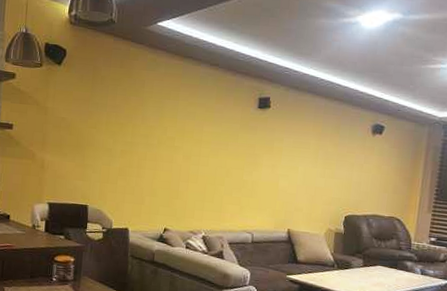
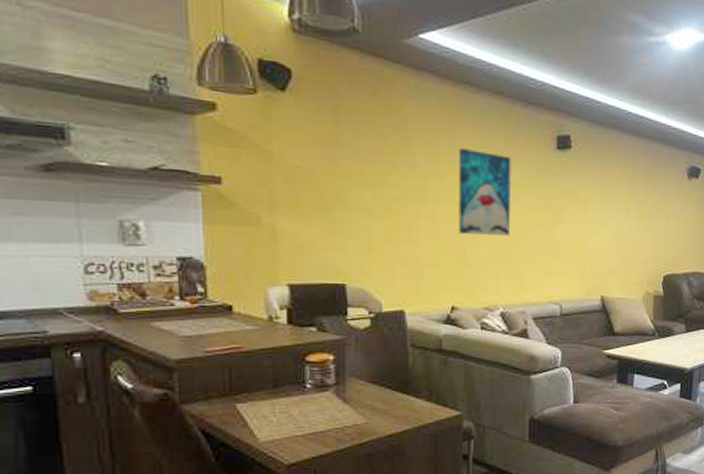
wall art: none [174,106,221,175] -> present [458,147,511,236]

